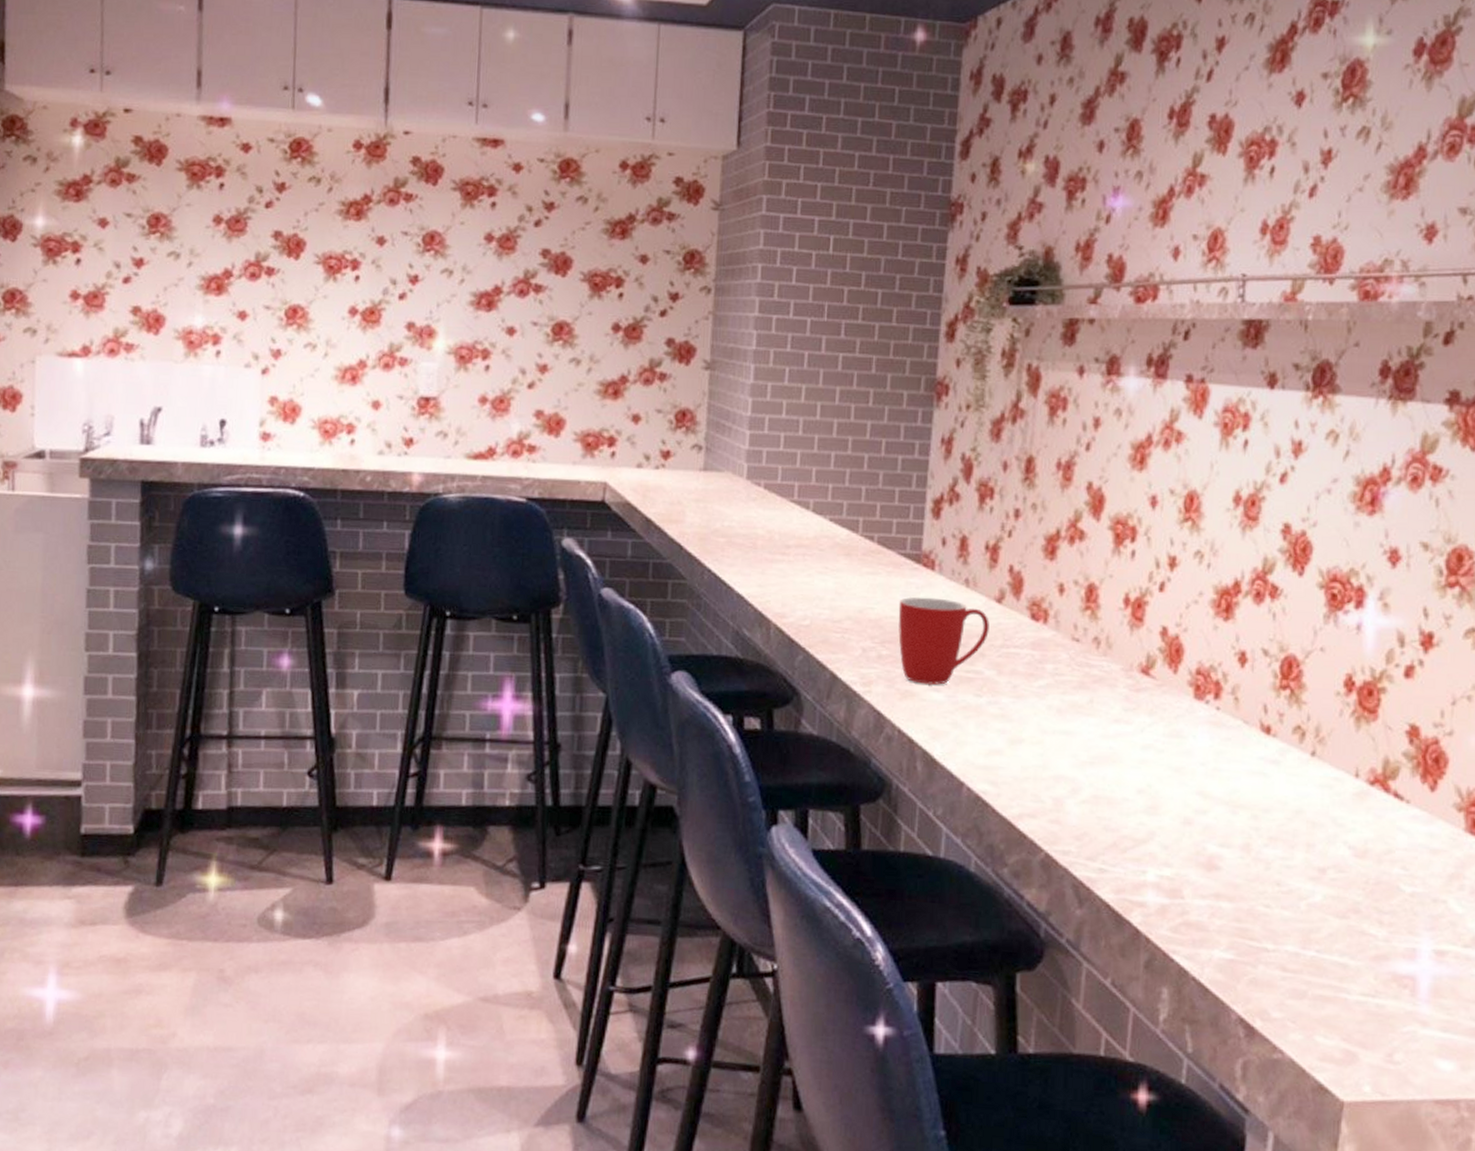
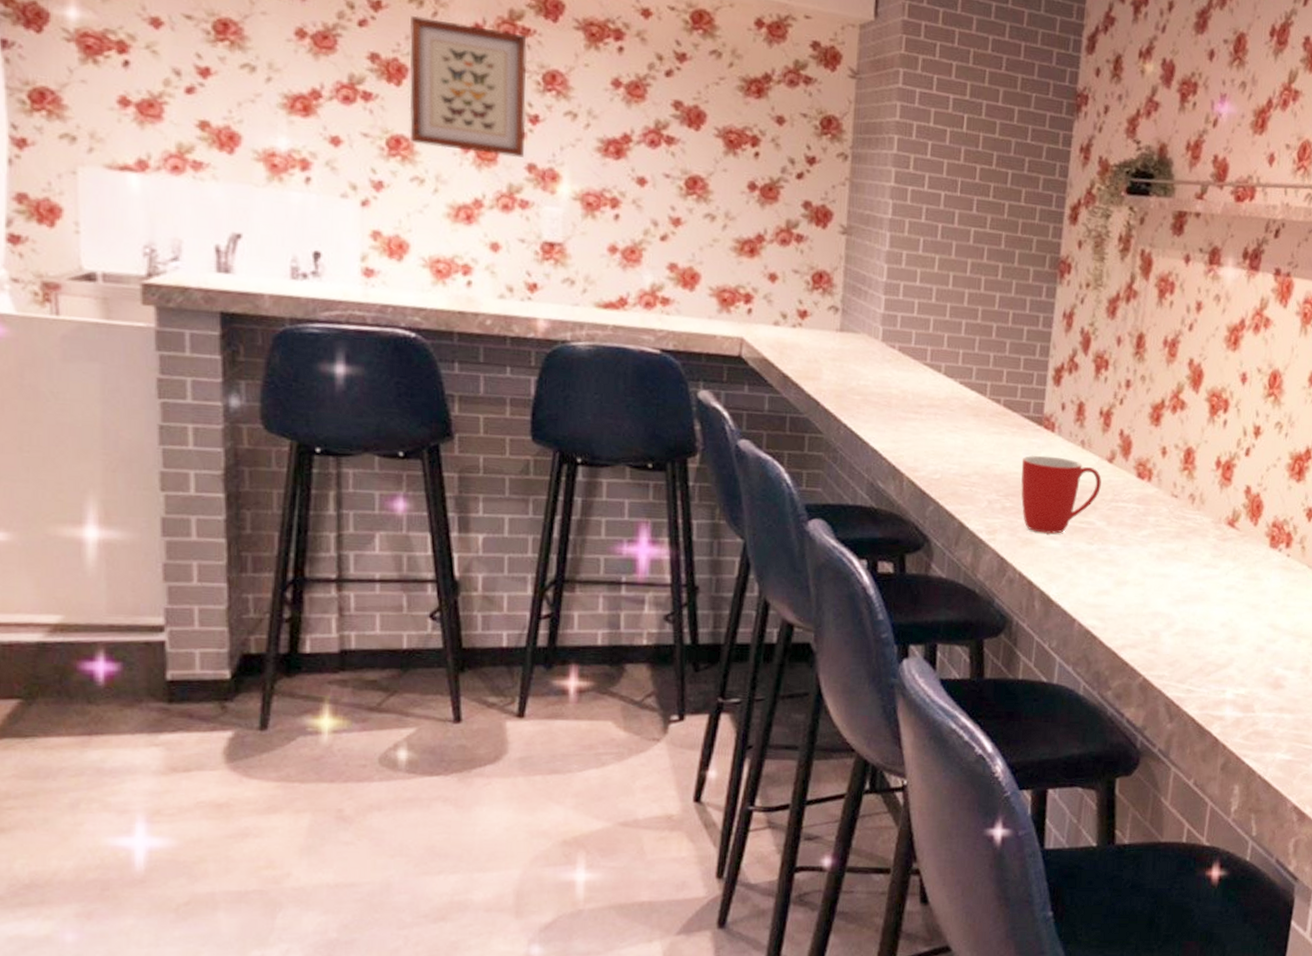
wall art: none [305,193,410,318] -> present [409,15,527,158]

